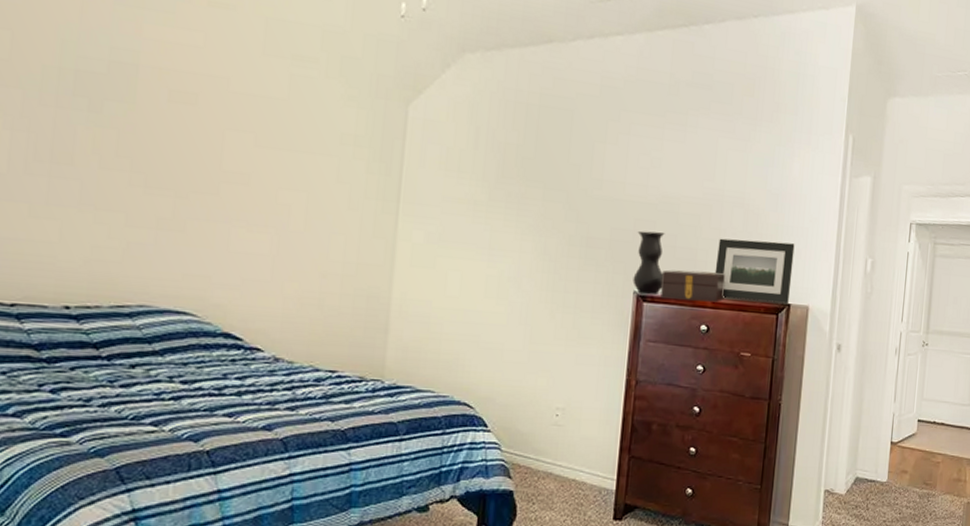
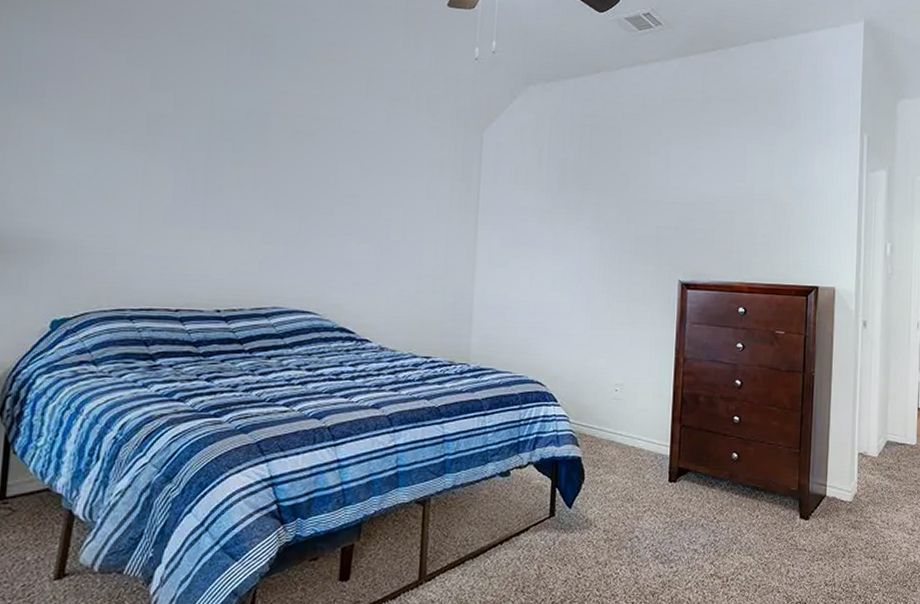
vase: present [633,231,665,296] -> none [677,227,704,283]
jewelry box: present [660,270,726,303] -> none [702,260,759,288]
picture frame: present [715,238,795,305] -> none [749,231,820,287]

